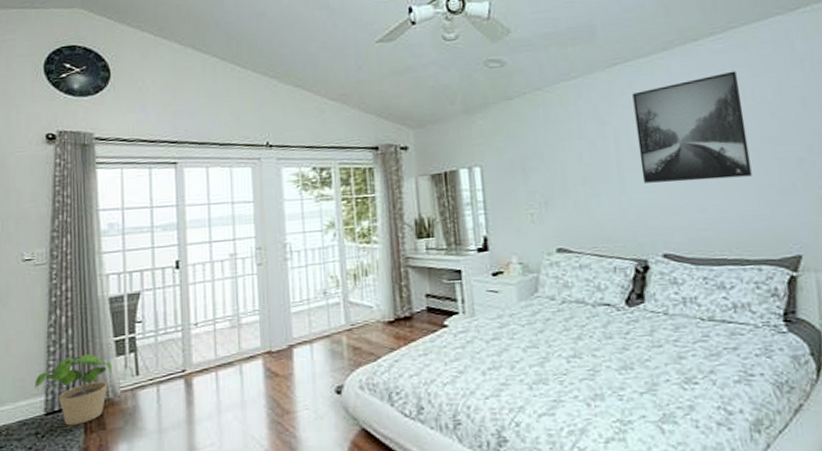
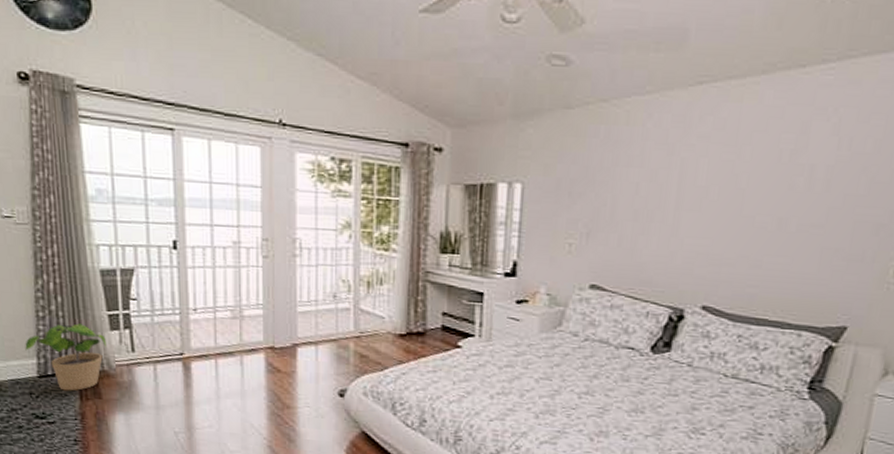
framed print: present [632,71,752,183] -> none [700,111,839,237]

